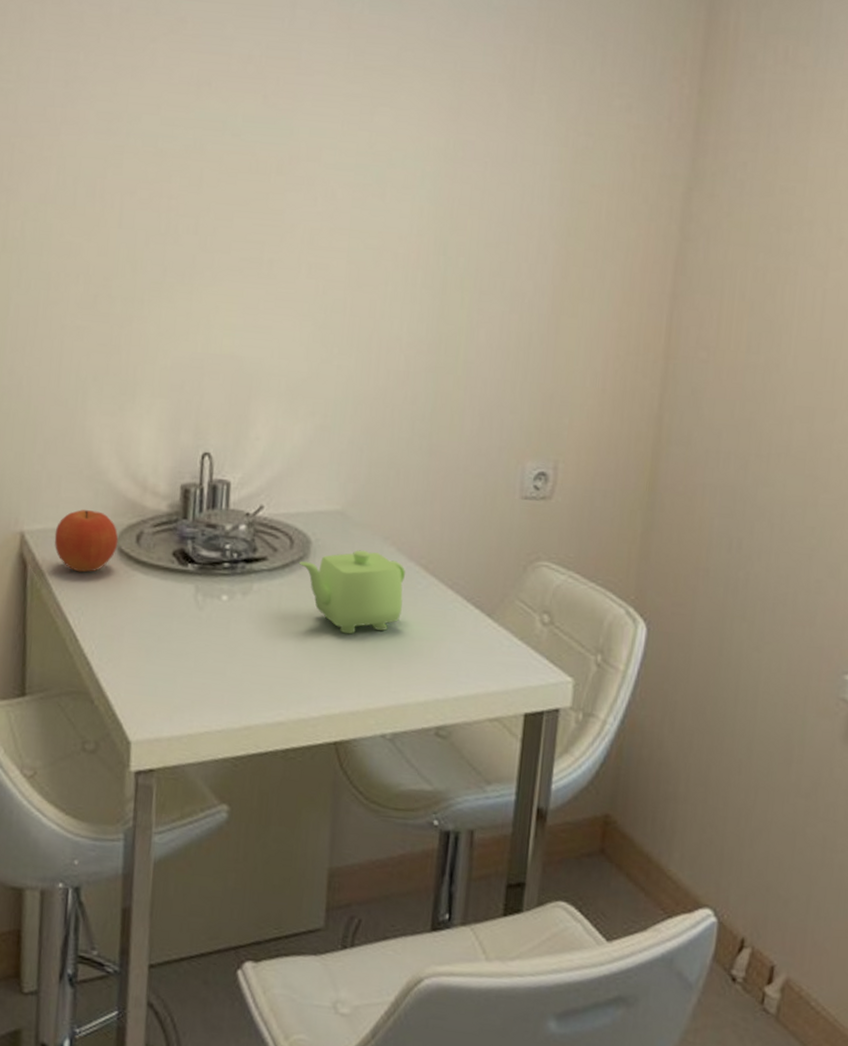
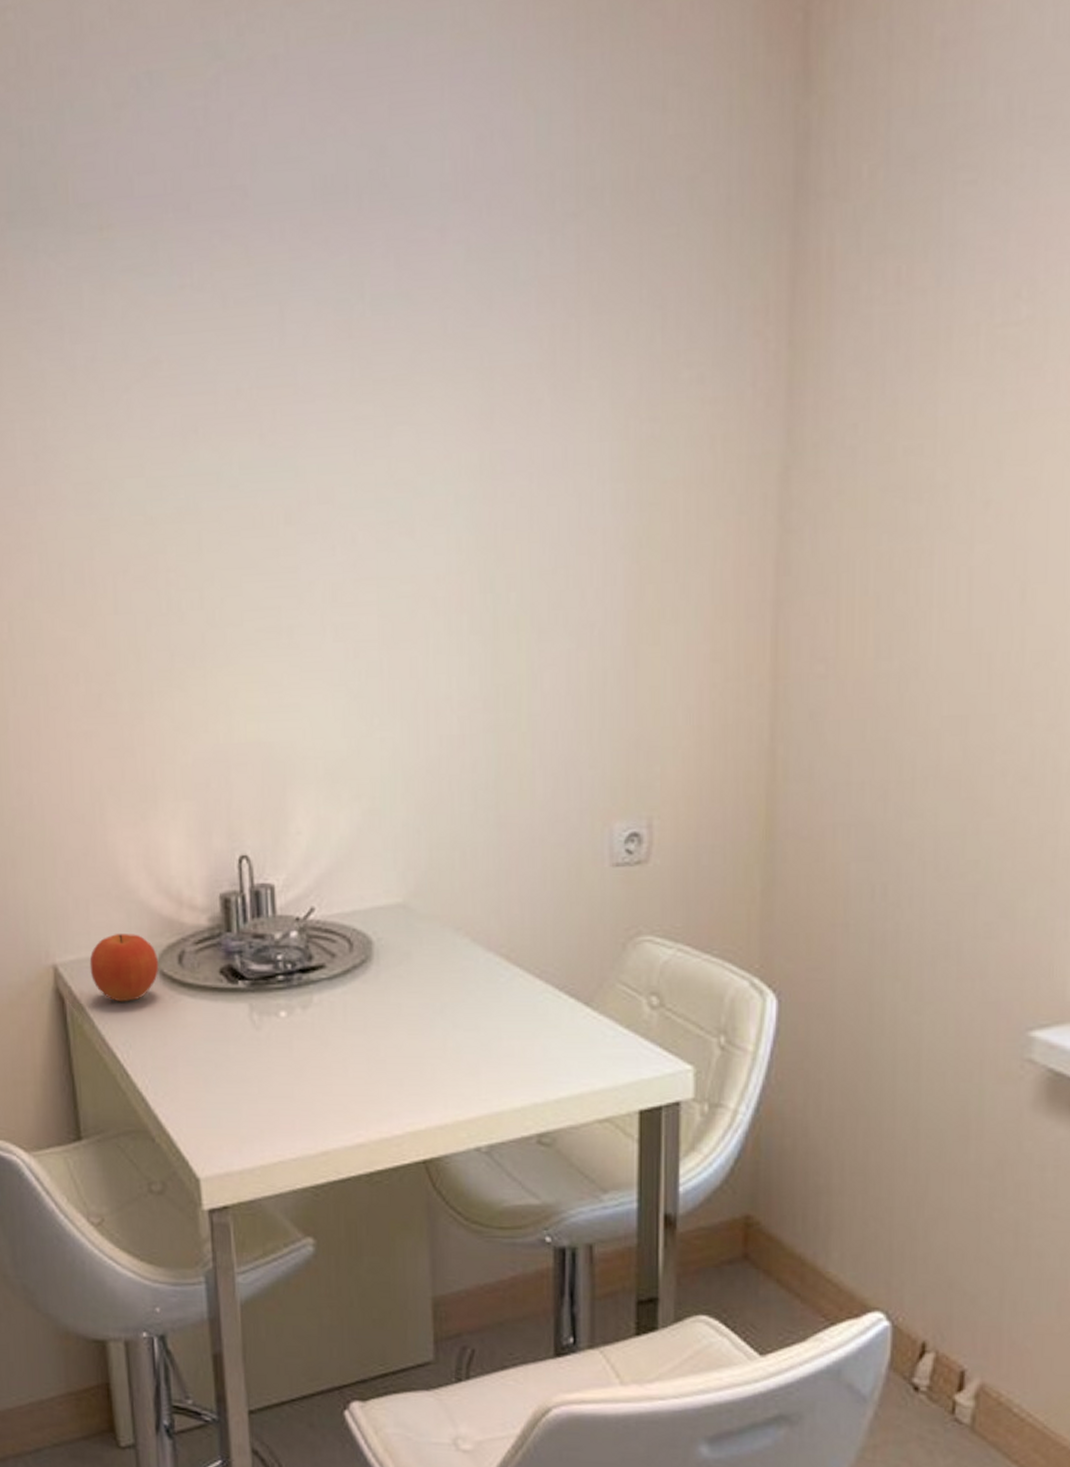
teapot: present [298,550,406,634] -> none [361,945,485,1041]

